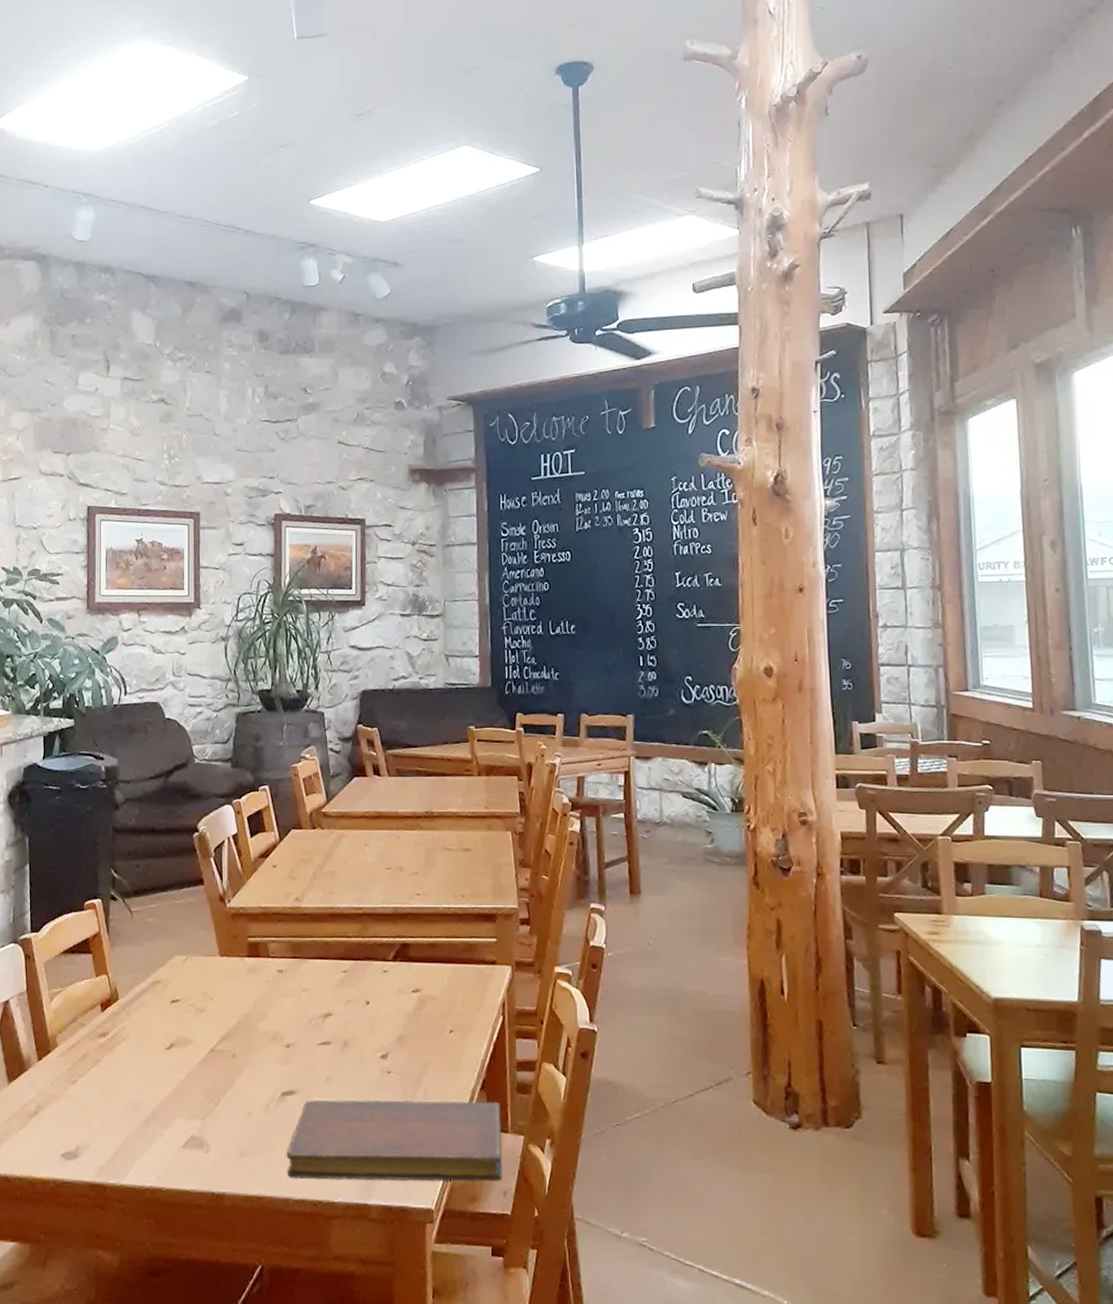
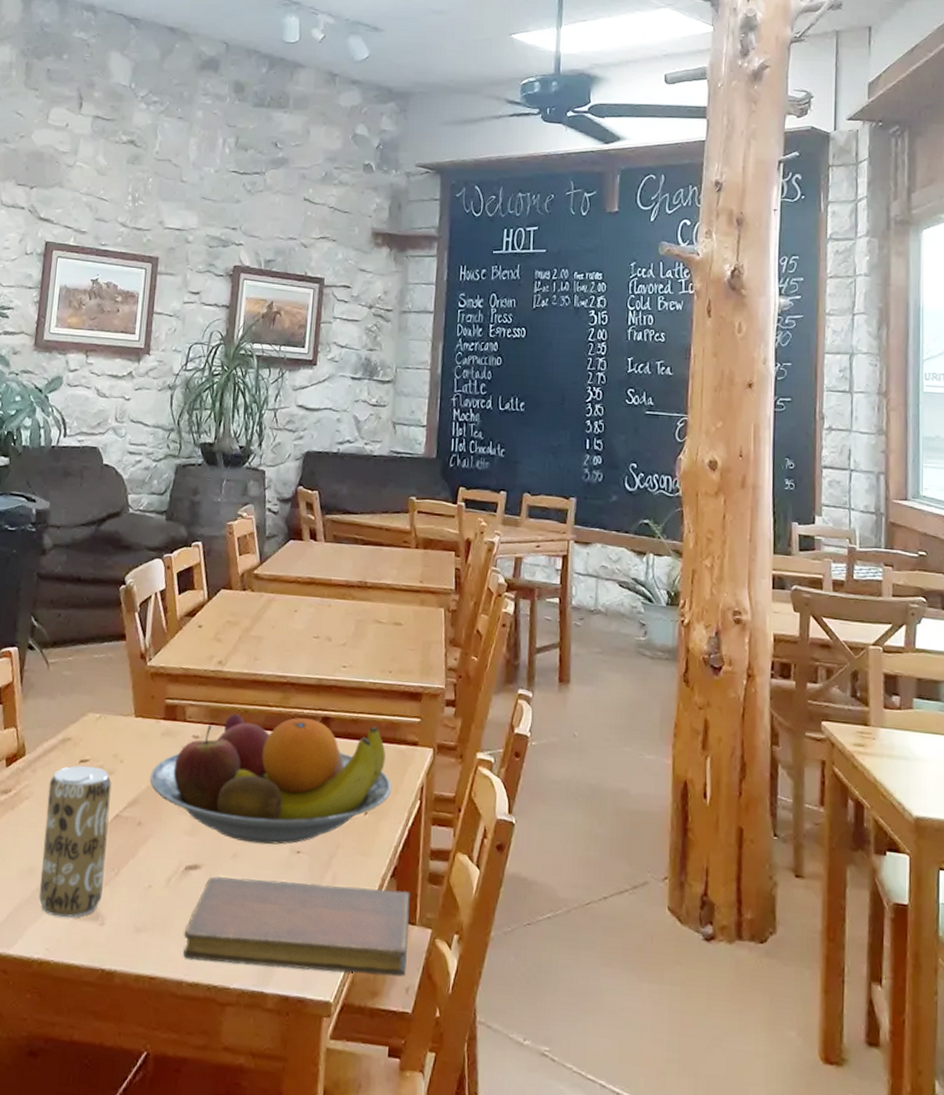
beverage can: none [144,1005,206,1148] -> present [38,765,112,918]
fruit bowl: none [239,946,475,1067] -> present [149,714,392,845]

